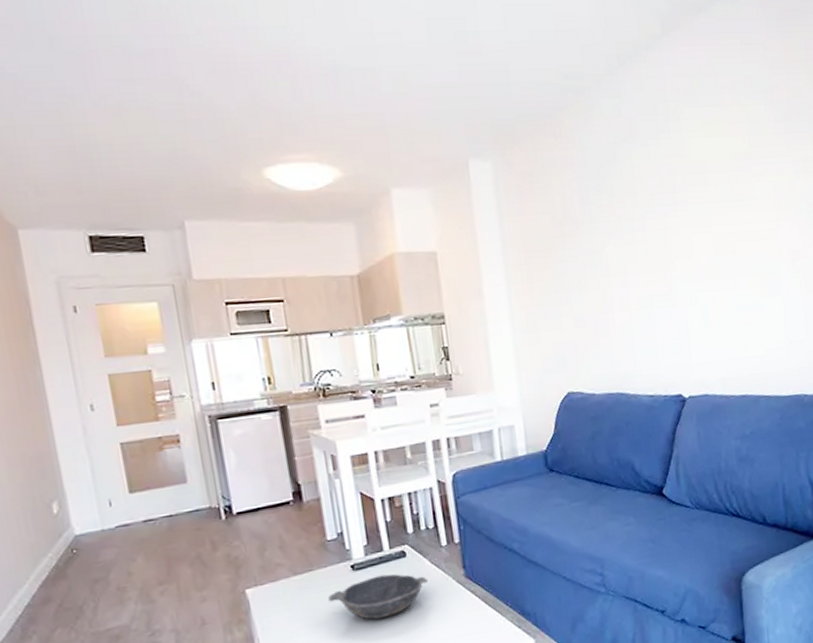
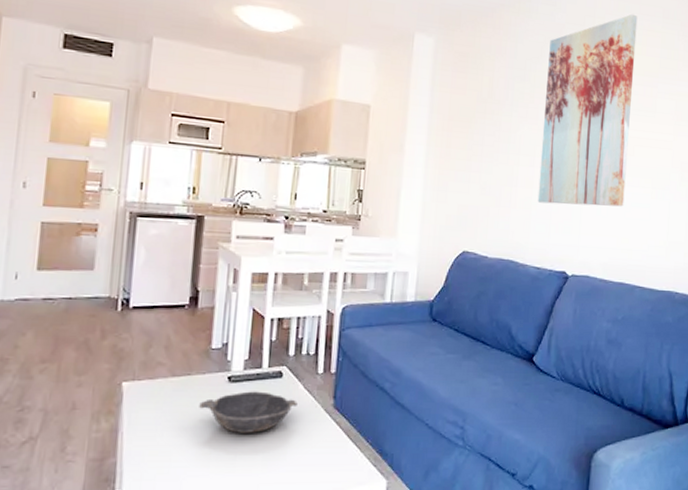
wall art: none [621,89,733,325] -> present [537,13,638,207]

